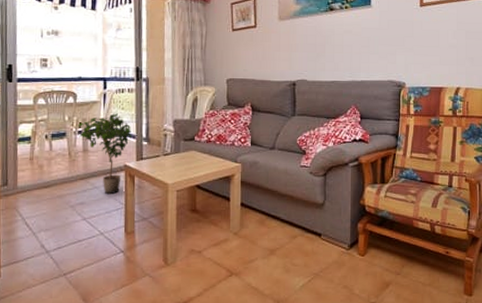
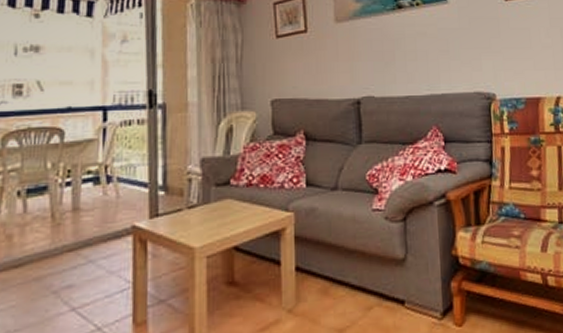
potted plant: present [78,113,132,195] -> none [66,154,142,271]

